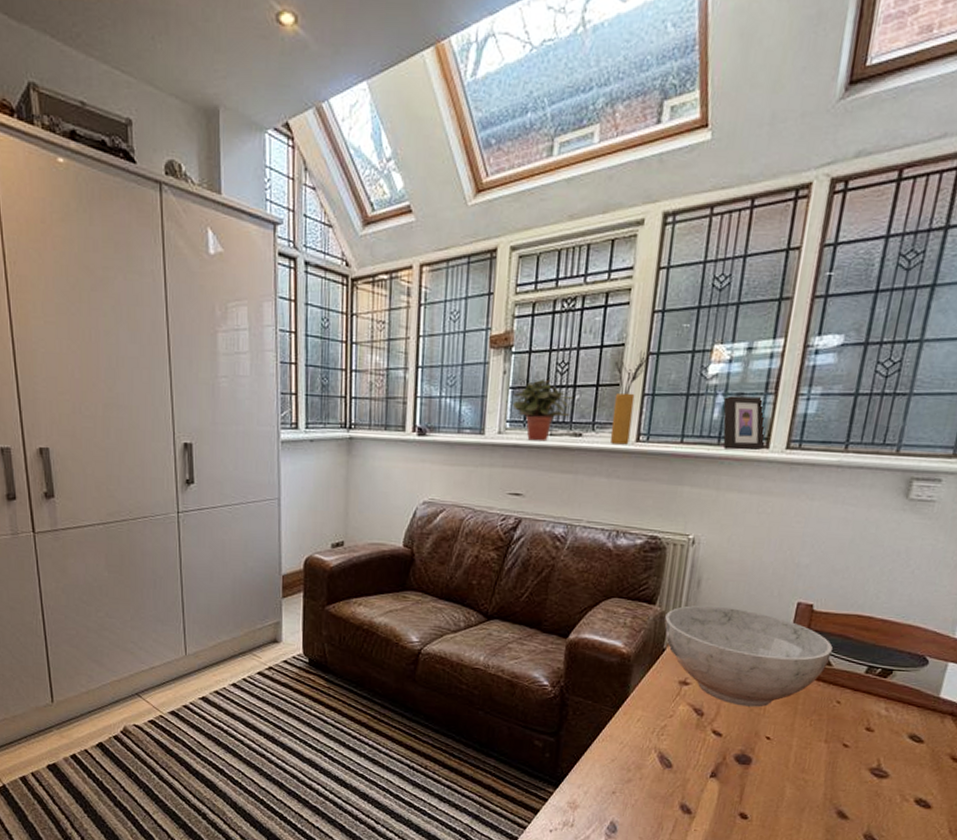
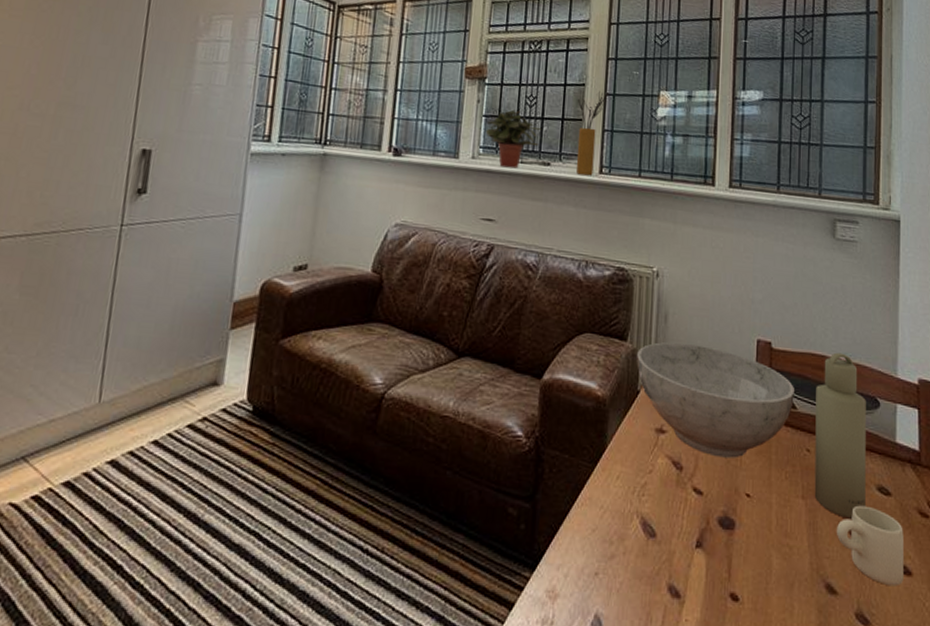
picture frame: present [723,395,766,451] -> none [672,136,711,188]
bottle: none [838,614,913,761] -> present [814,352,866,519]
mug: none [856,750,931,816] -> present [836,505,904,587]

